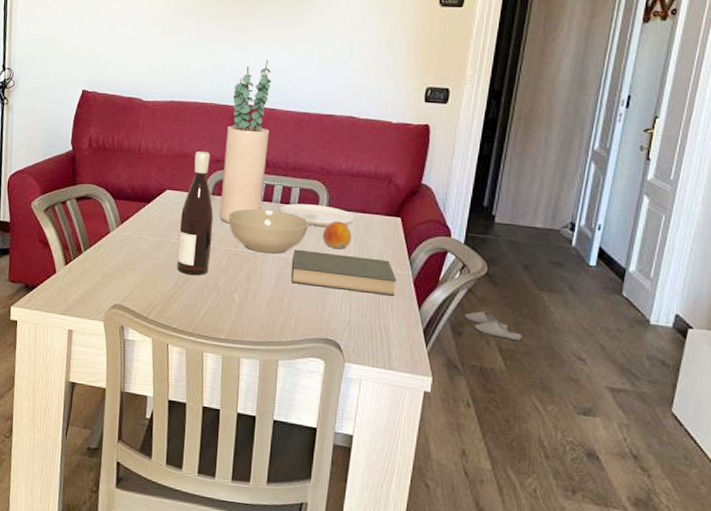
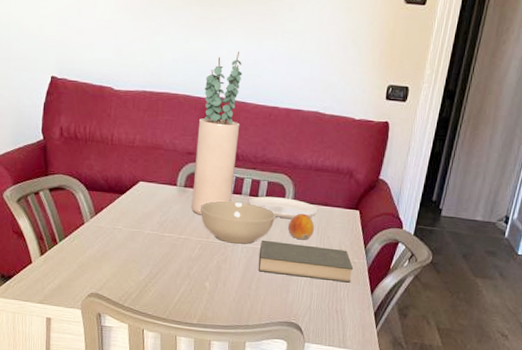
bottle: present [176,150,214,276] -> none [150,143,186,265]
slippers: present [465,311,522,342] -> none [410,295,457,321]

